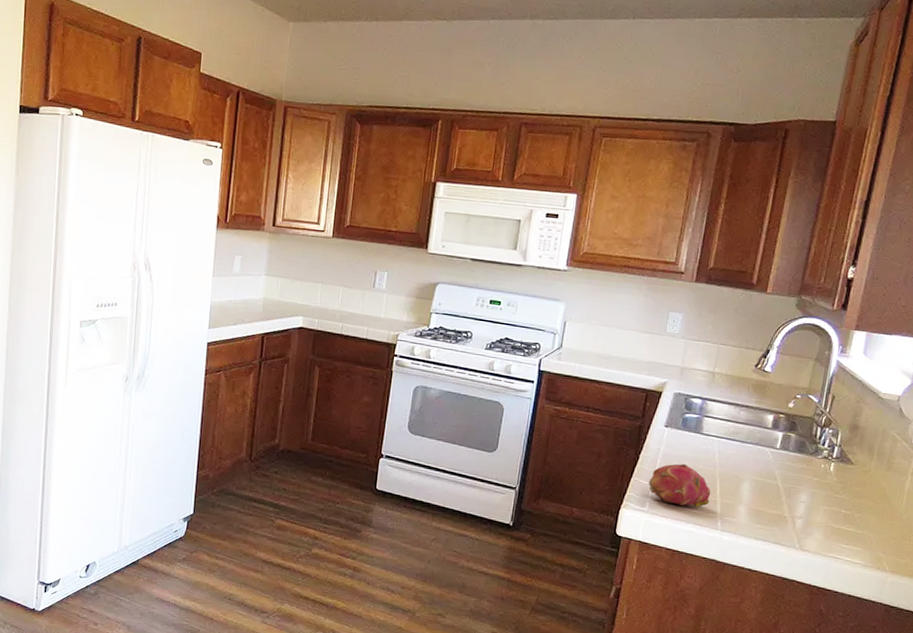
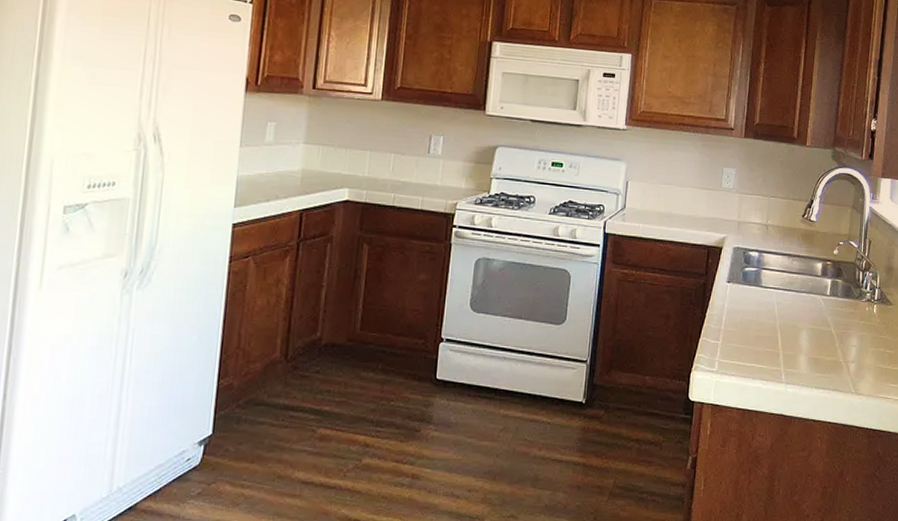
fruit: present [648,464,711,507] -> none [716,319,774,362]

